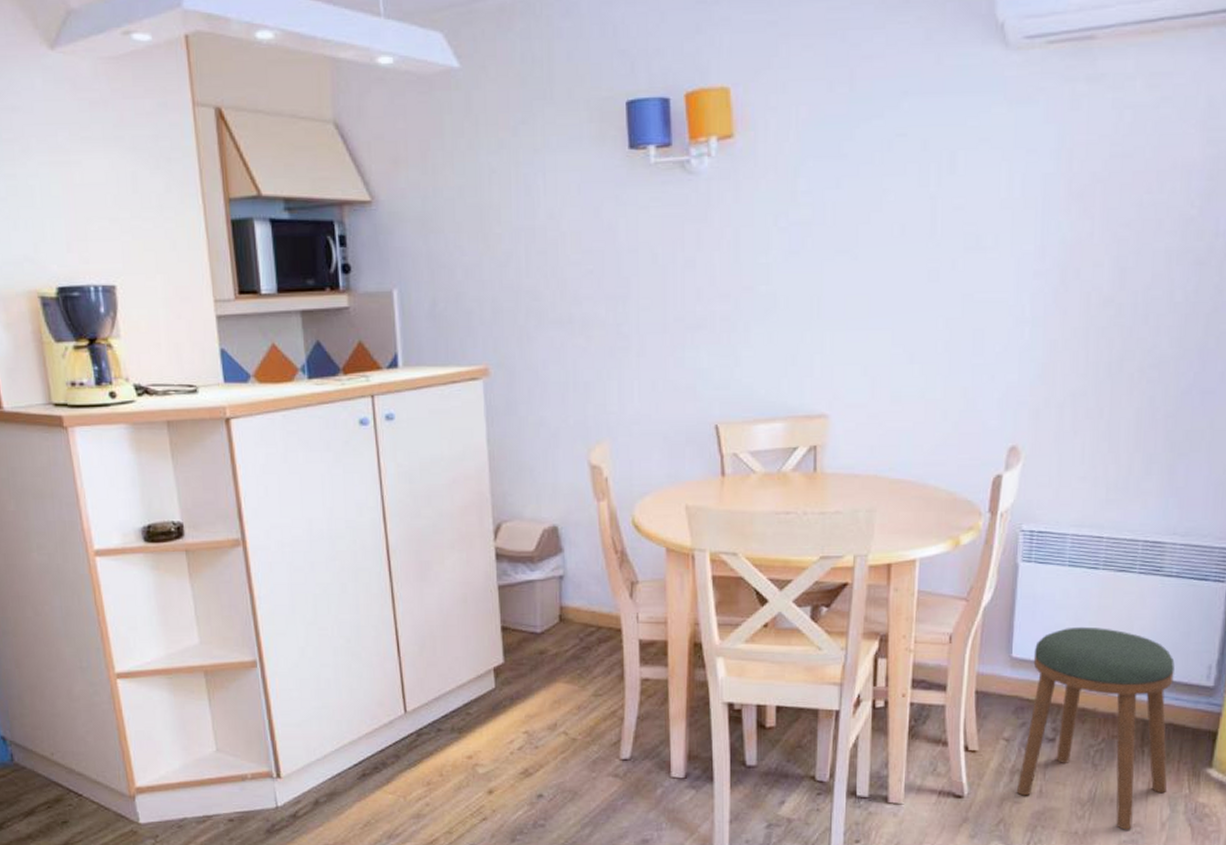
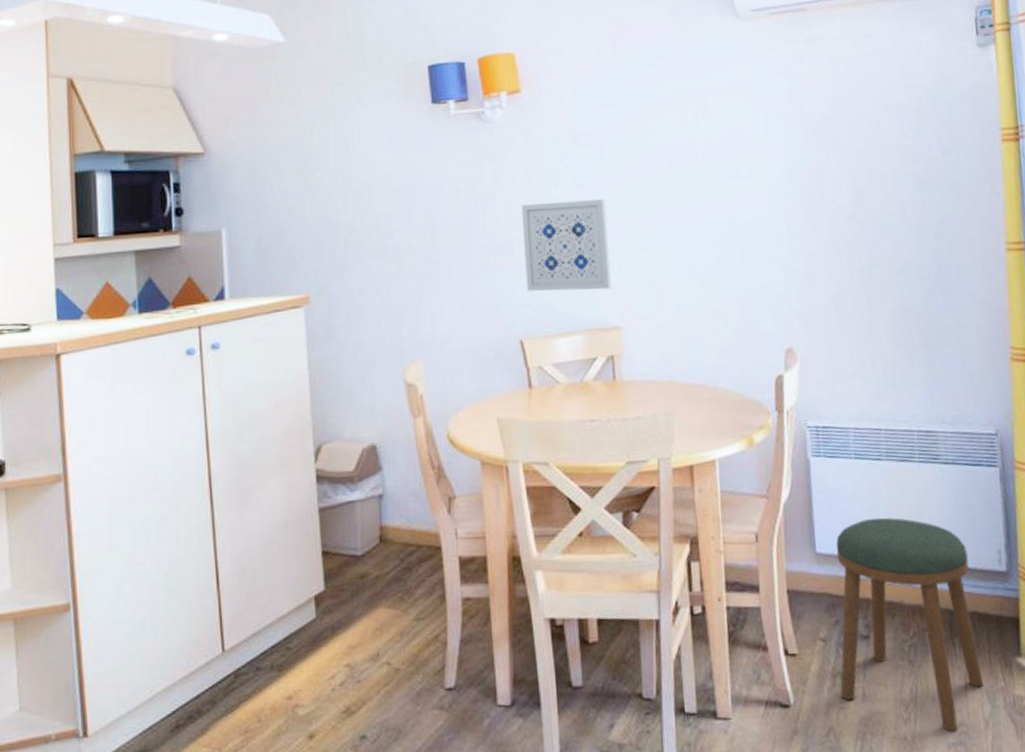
wall art: none [726,270,823,373] -> present [522,199,611,291]

